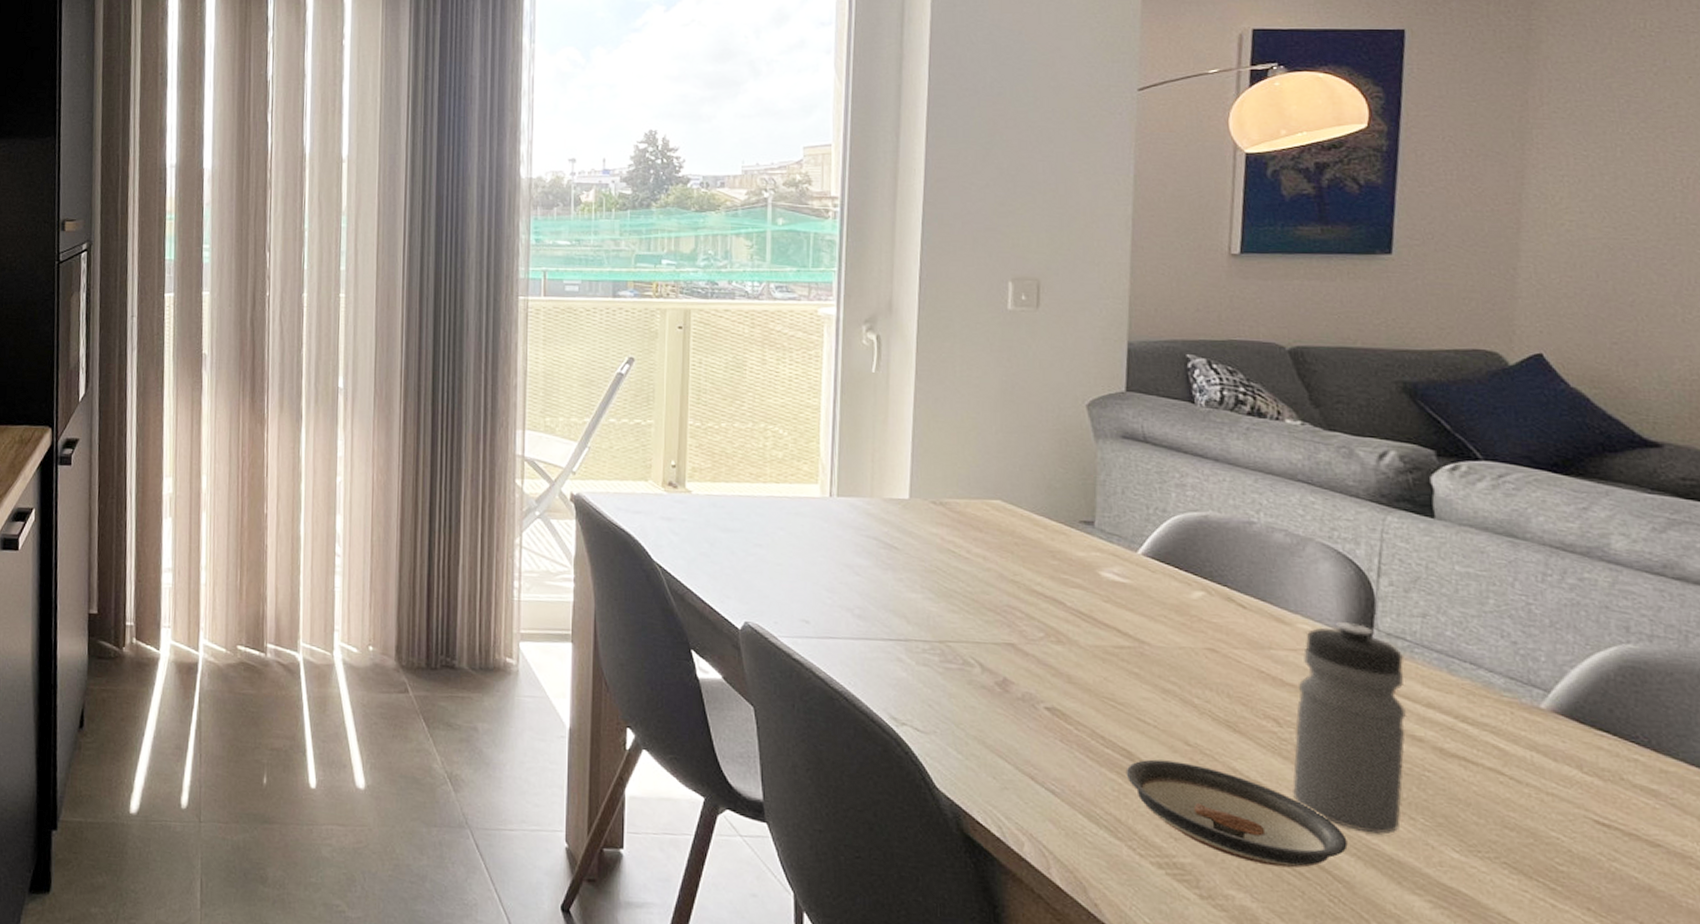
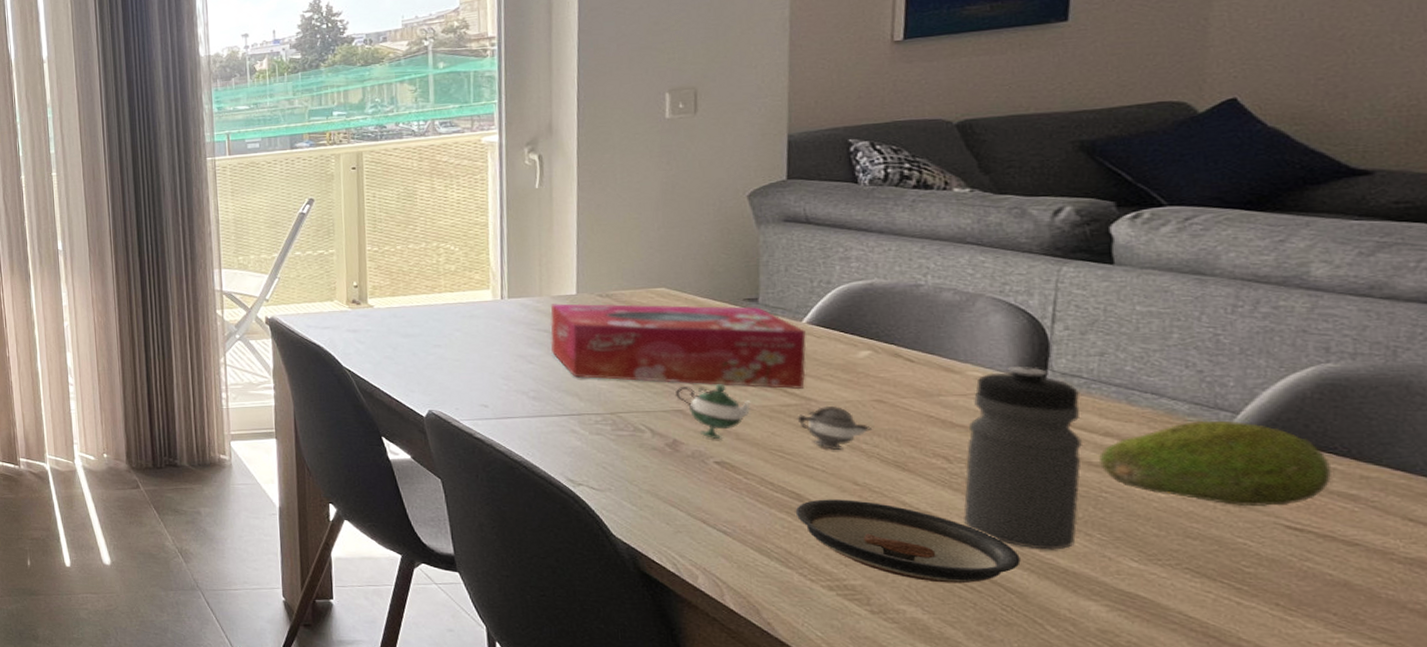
tissue box: none [880,507,1142,630] -> present [550,303,807,390]
teapot: none [1008,616,1205,703] -> present [676,384,873,450]
fruit: none [1421,697,1635,798] -> present [1098,420,1333,506]

